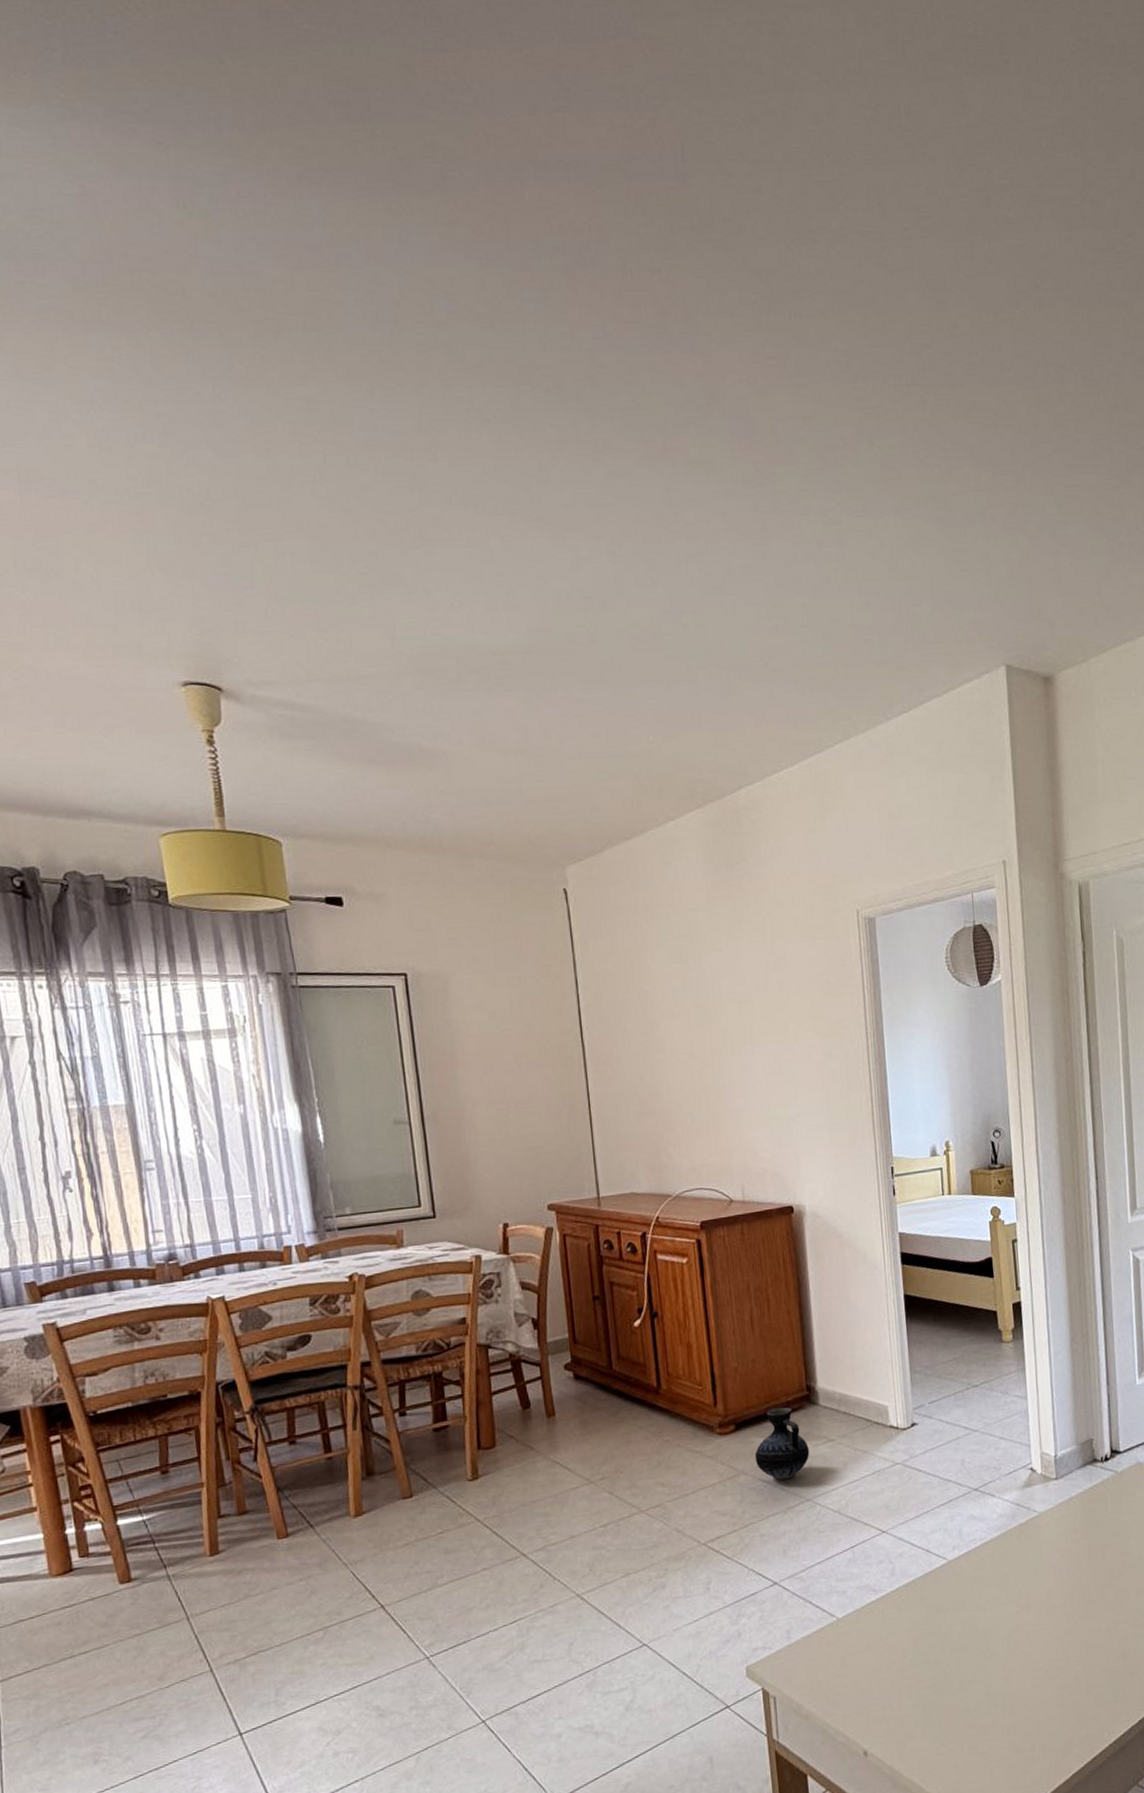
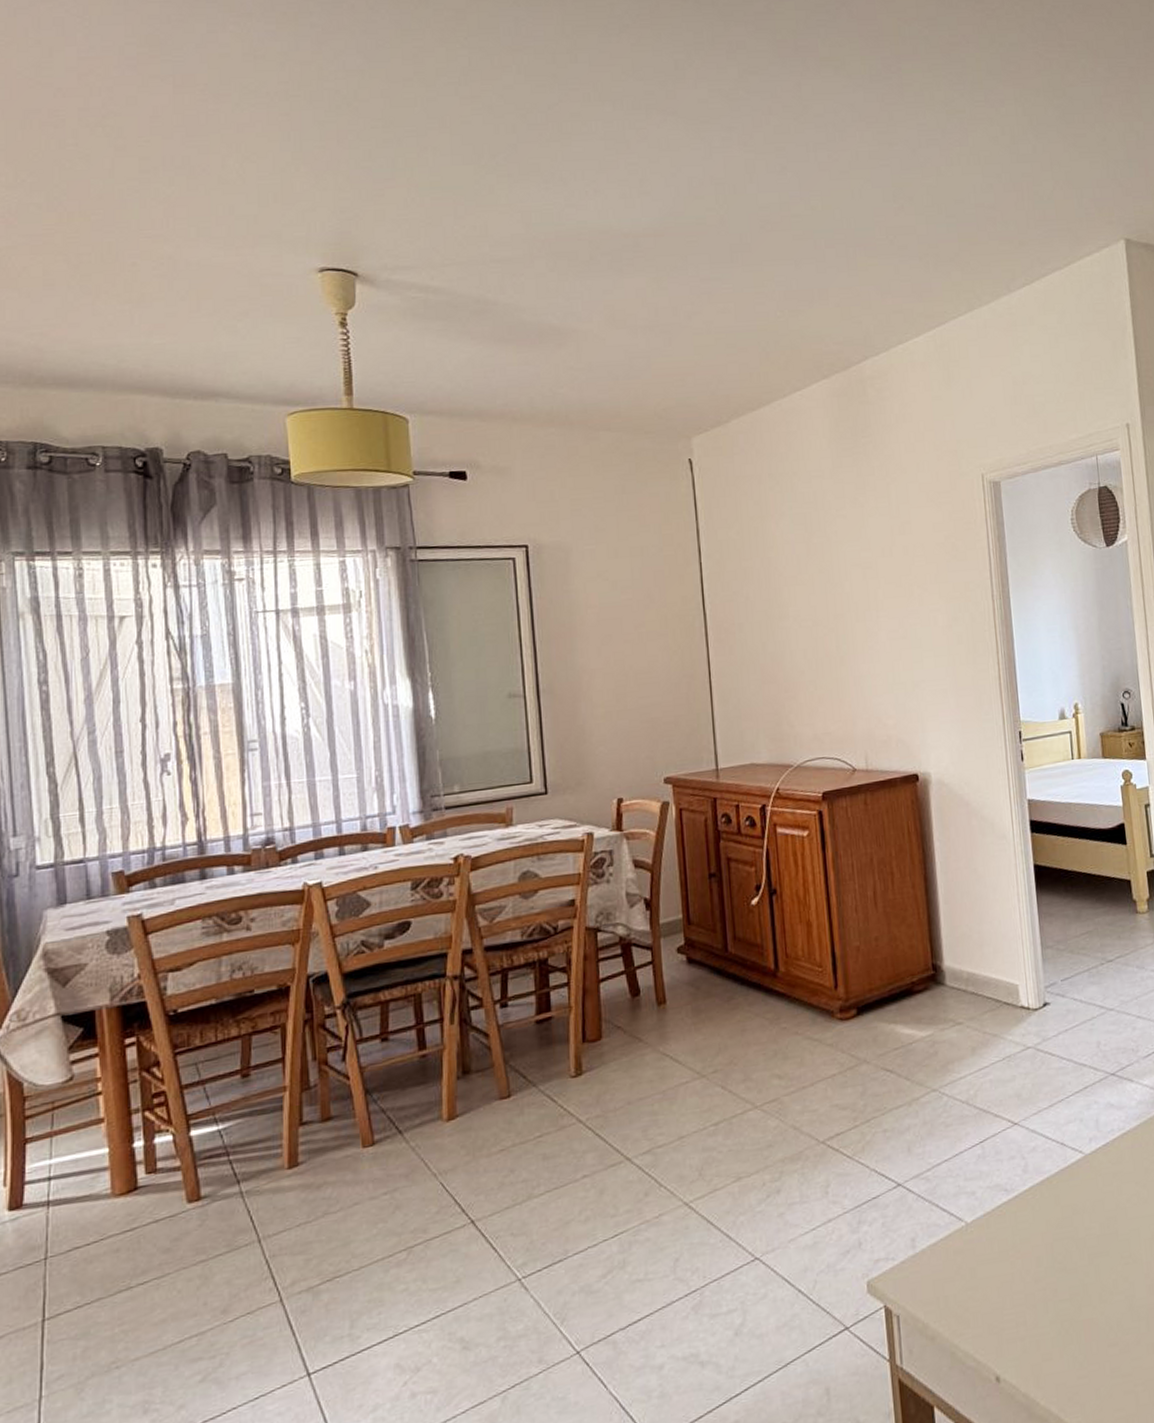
ceramic jug: present [754,1407,810,1480] -> none [877,988,936,1069]

